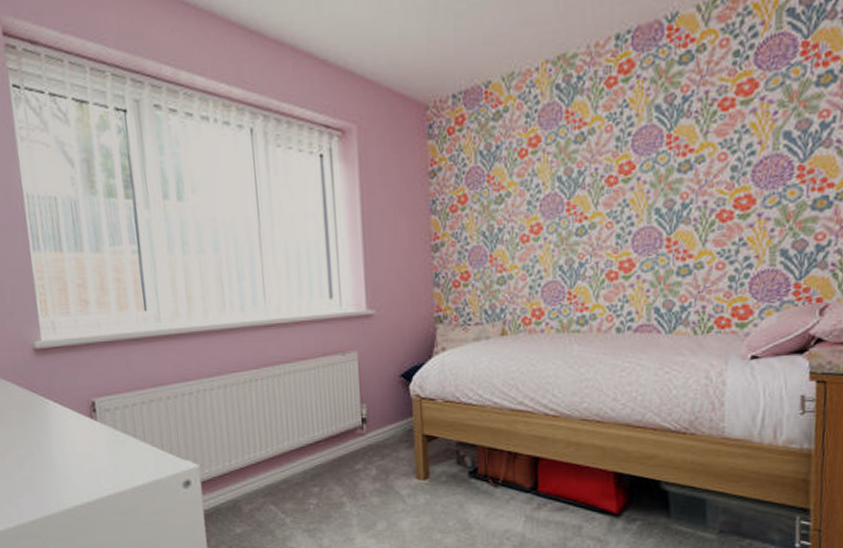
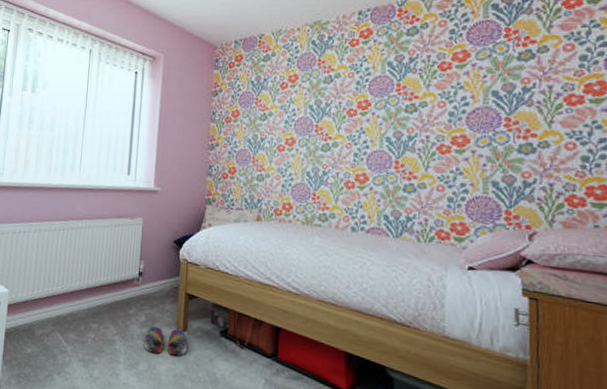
slippers: none [378,477,432,509] -> present [143,326,188,356]

